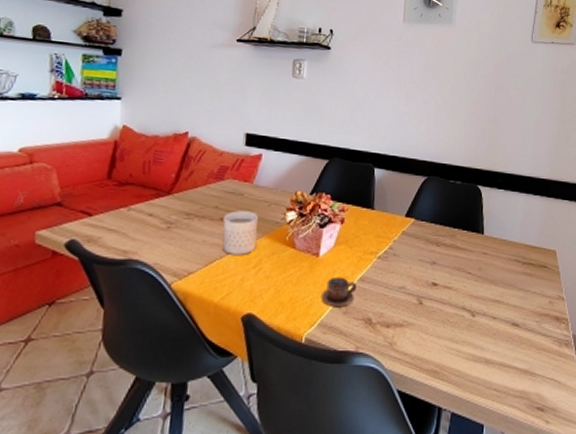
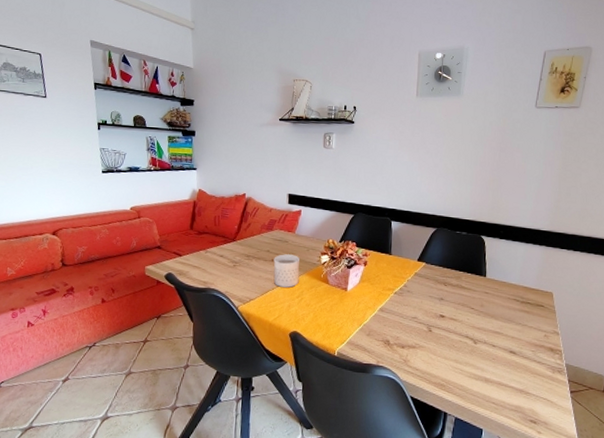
cup: present [321,276,356,308] -> none [349,306,377,331]

